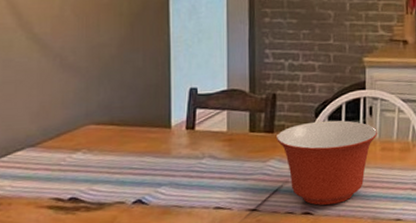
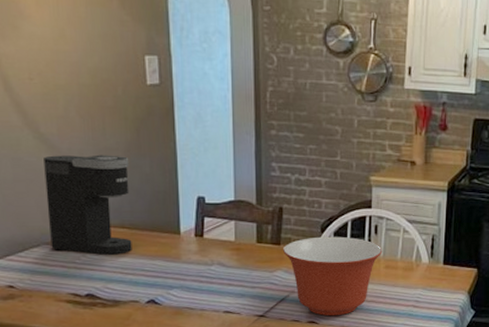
coffee maker: none [35,51,122,155] -> present [44,154,132,256]

